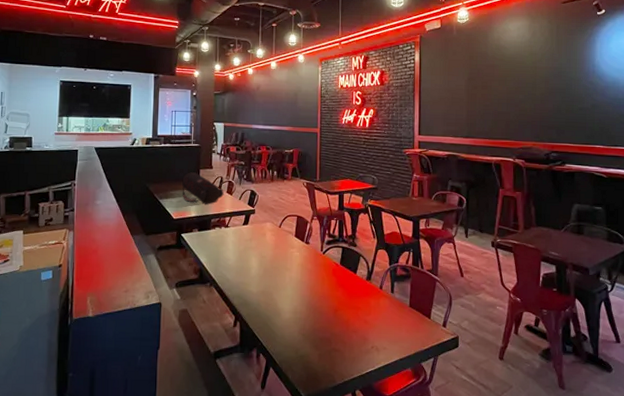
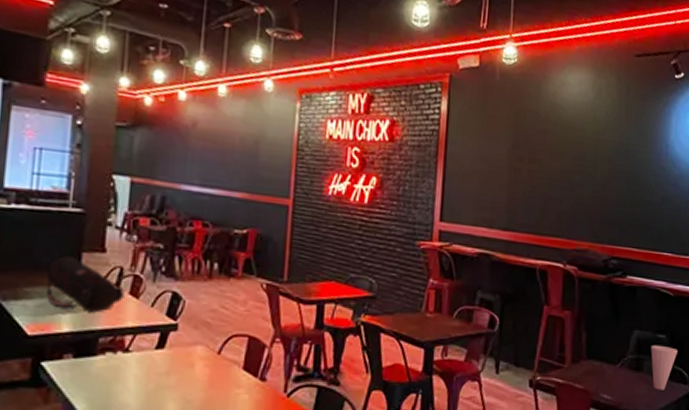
cup: none [589,214,613,249] -> present [651,344,678,390]

